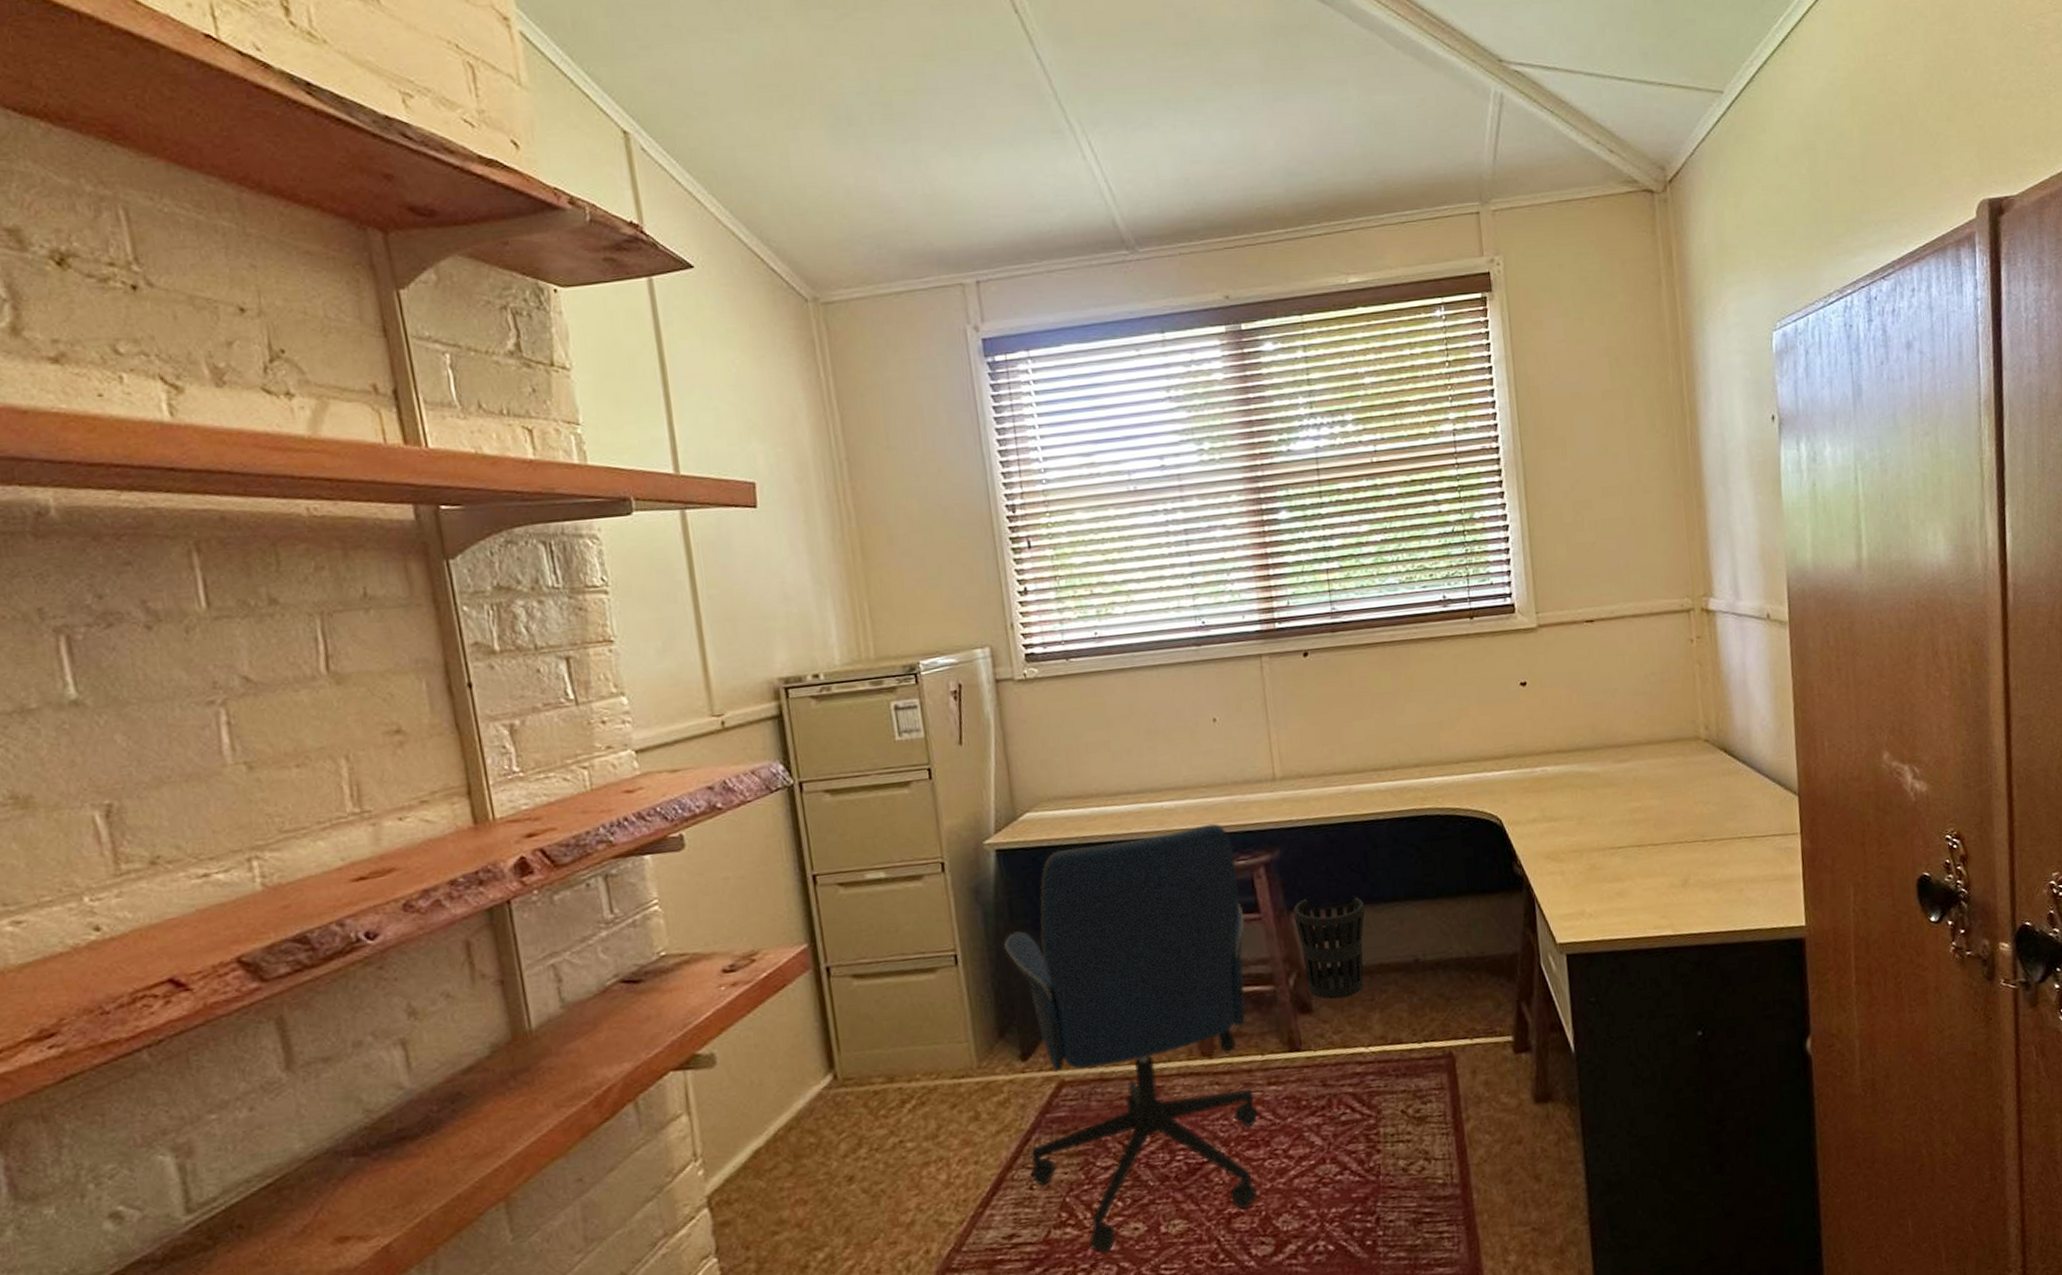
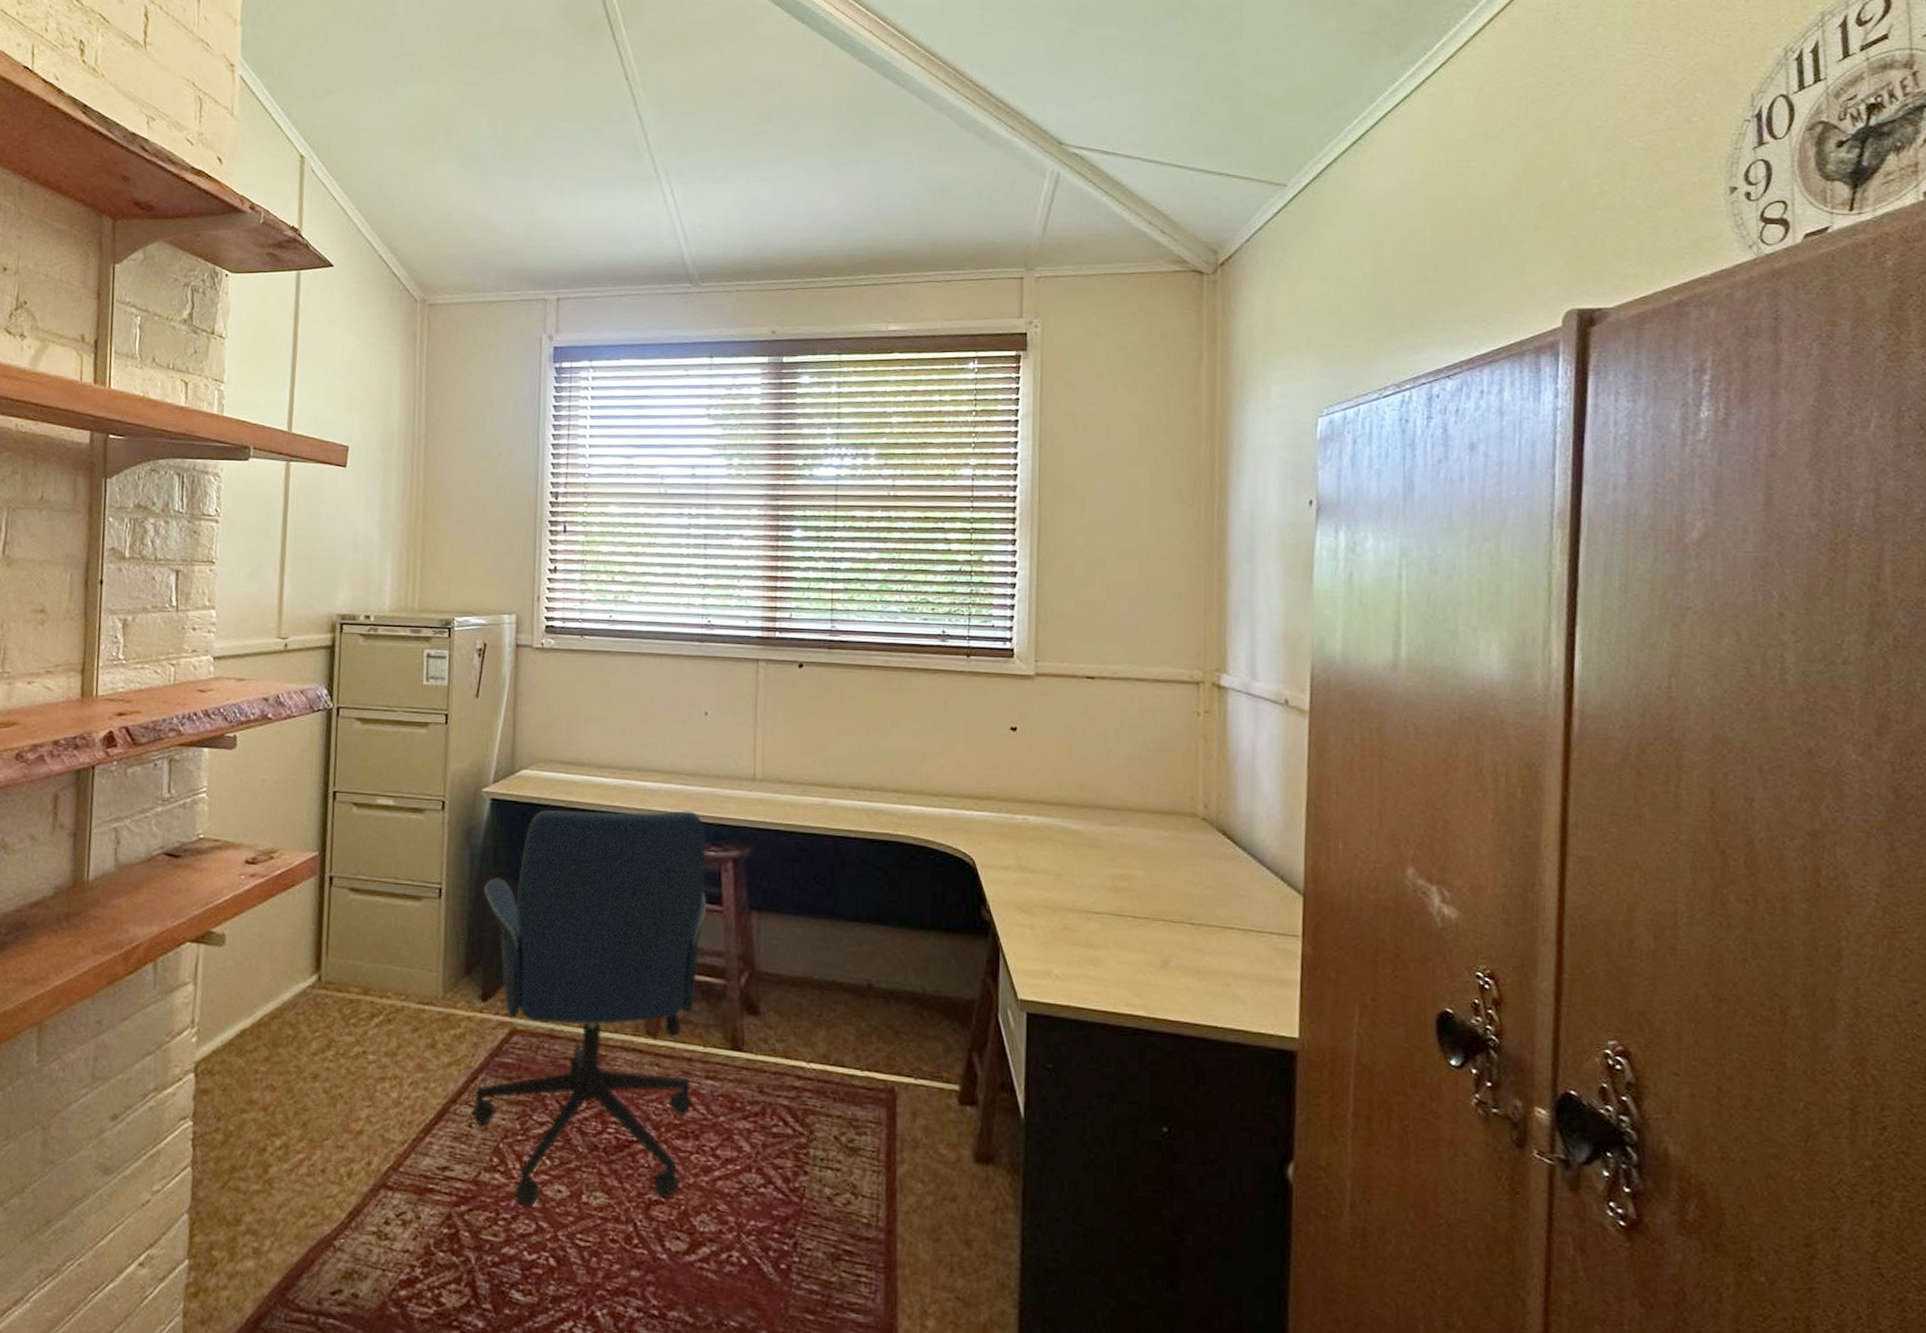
wastebasket: present [1293,895,1365,999] -> none [754,899,824,1008]

